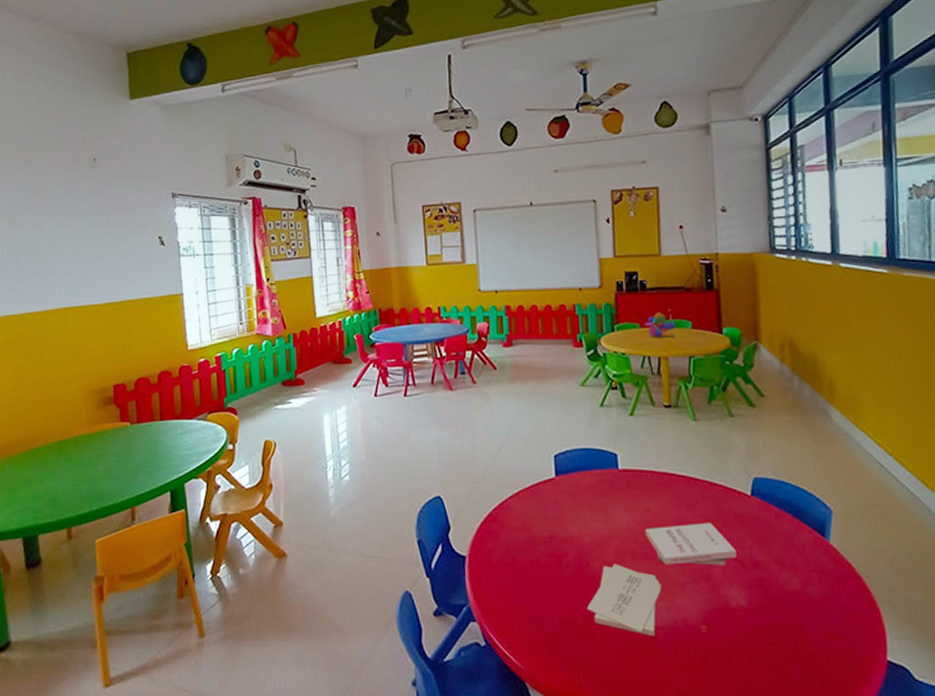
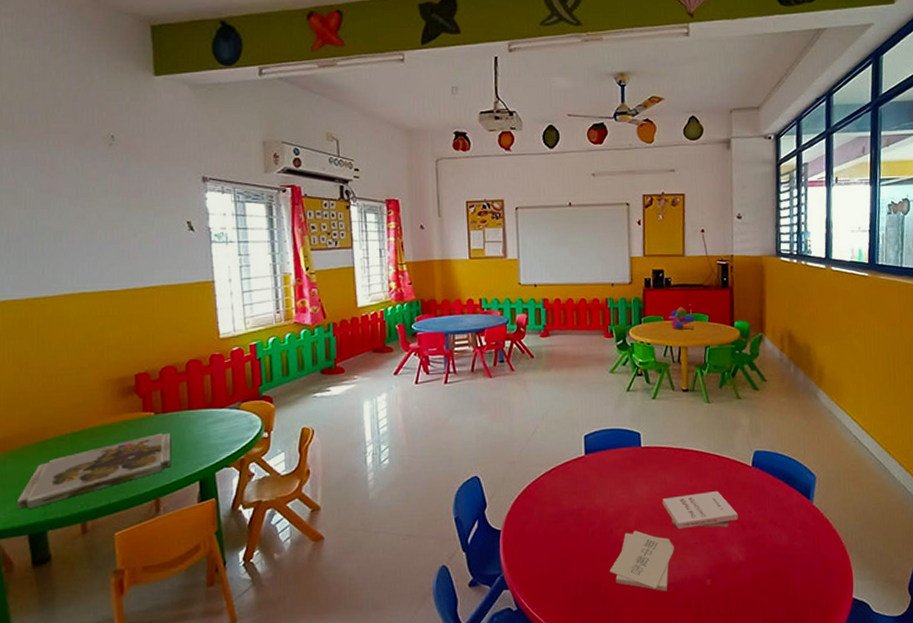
puzzle: none [13,442,145,513] -> present [16,432,172,509]

